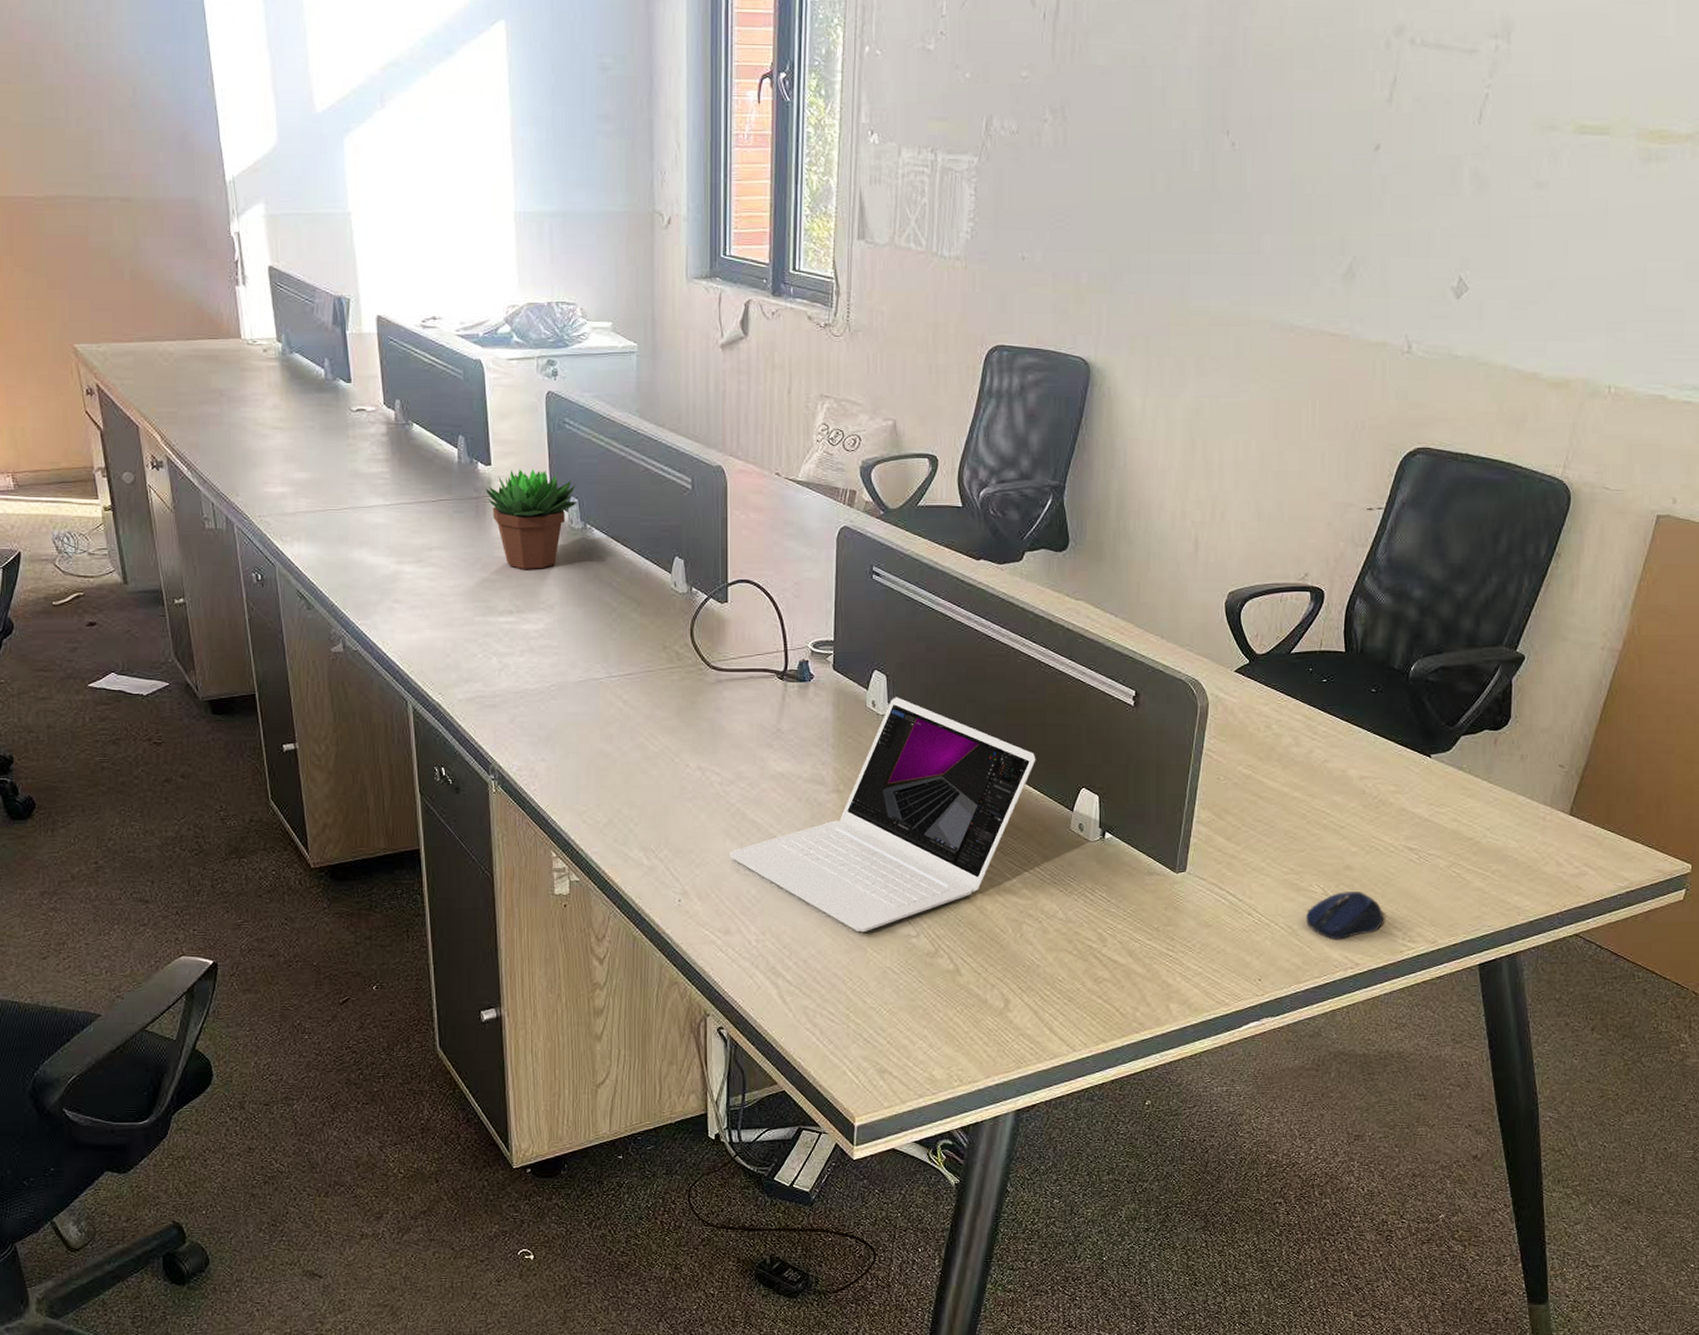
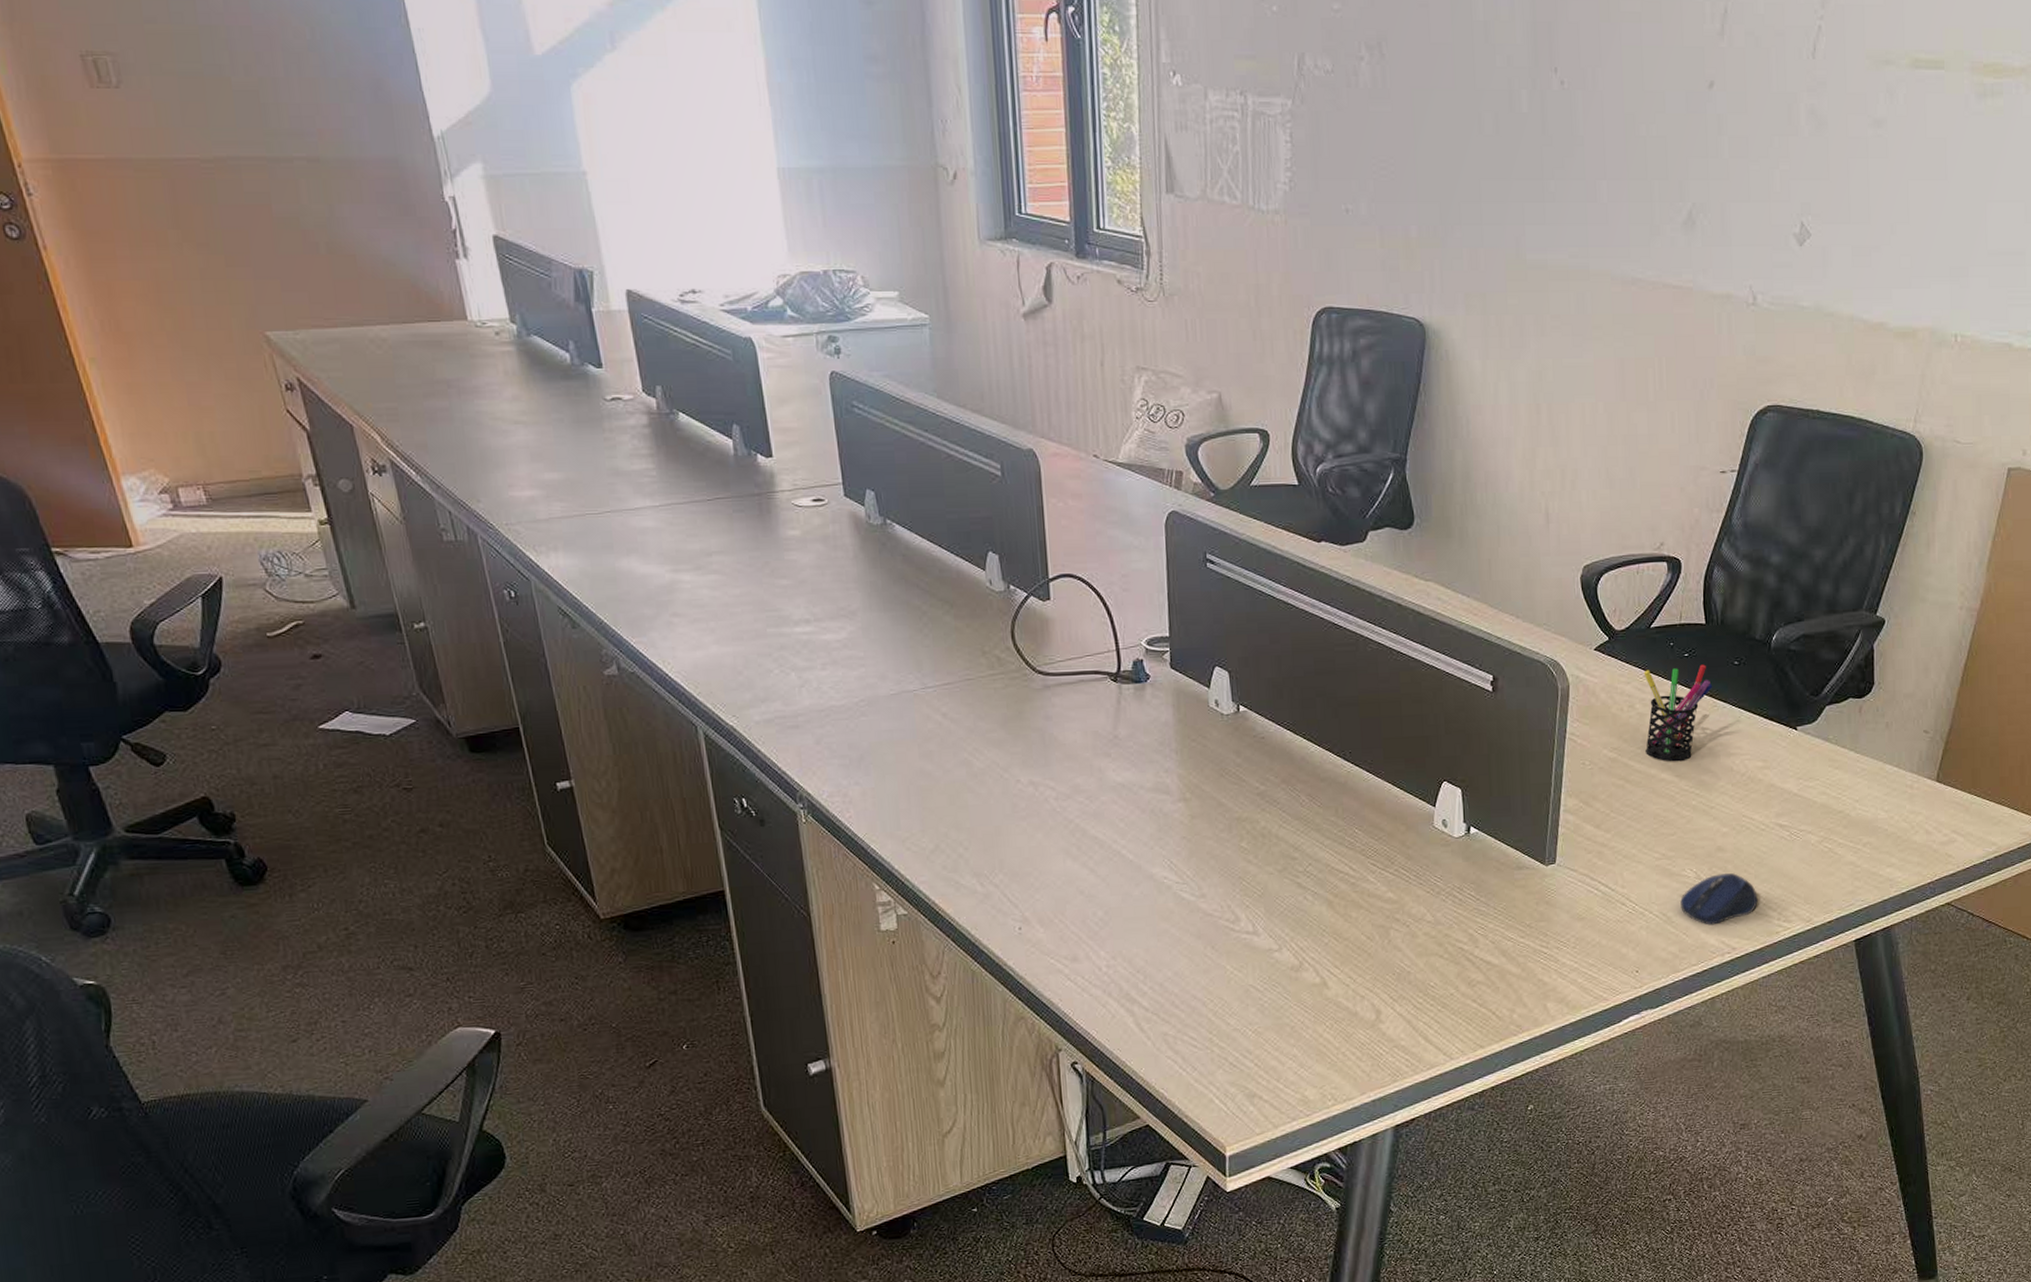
succulent plant: present [485,469,577,569] -> none [768,460,874,573]
laptop: present [729,697,1036,933] -> none [1071,694,1394,950]
pen holder: none [1280,690,1349,782] -> present [1644,664,1713,762]

